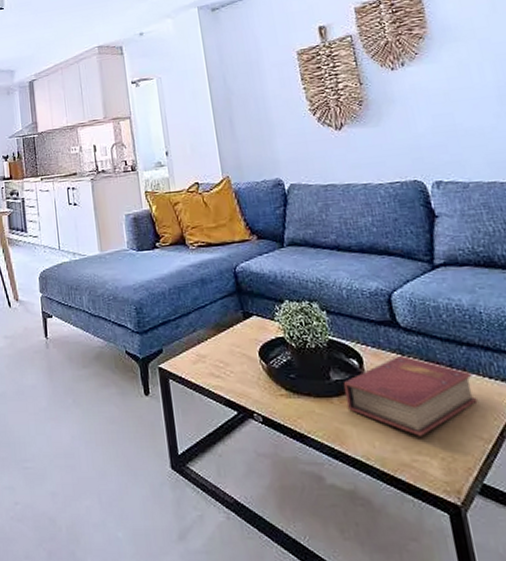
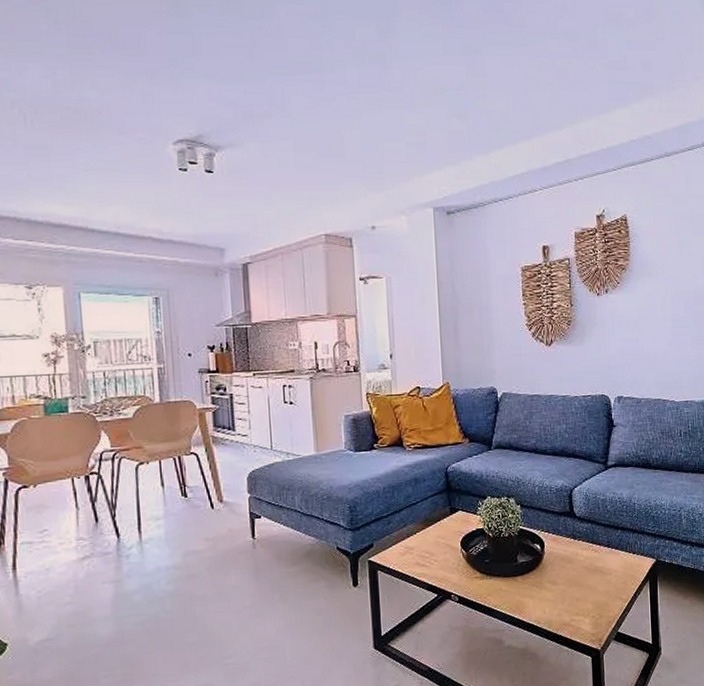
book: present [343,355,478,436] -> none [527,539,623,602]

